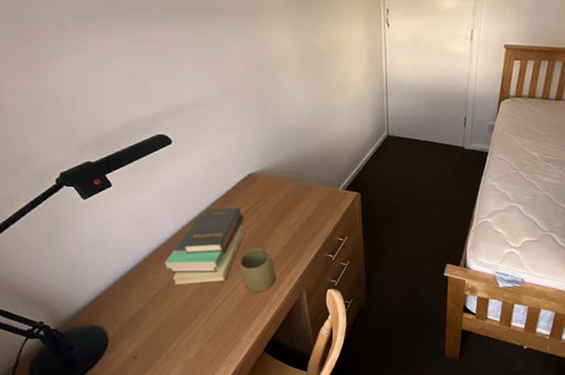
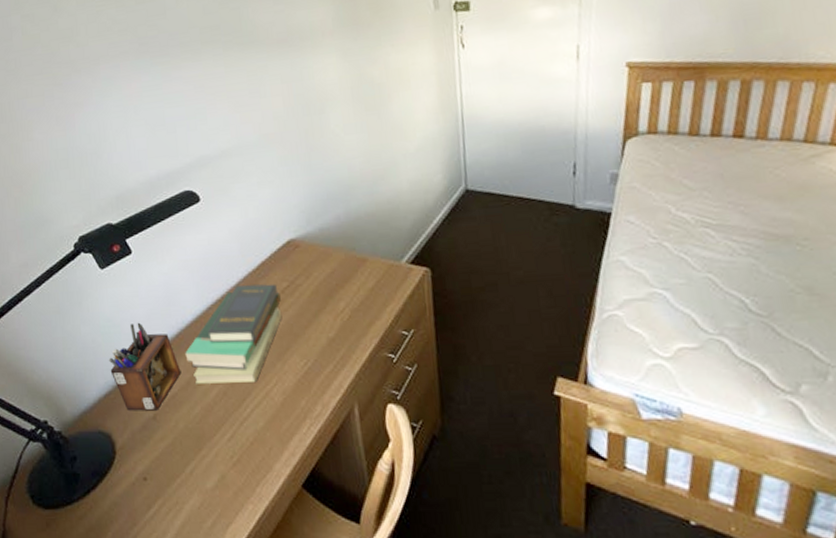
desk organizer: none [96,241,162,309] -> present [108,322,181,411]
mug: present [239,245,276,293] -> none [273,337,319,402]

